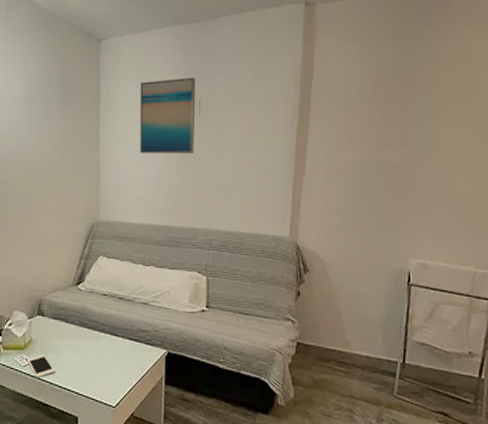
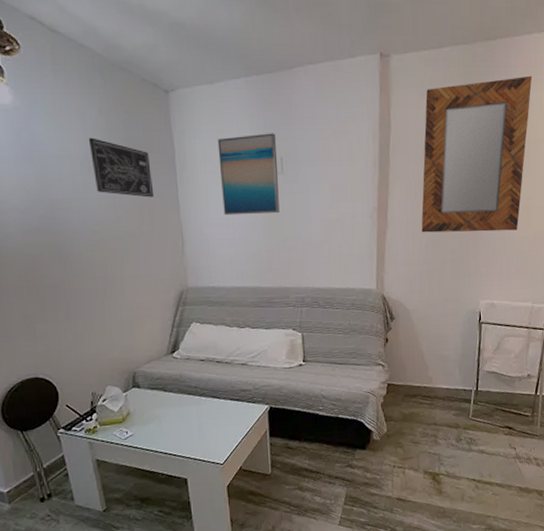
wall art: none [27,80,78,135] -> present [88,137,155,198]
cell phone: present [27,354,56,378] -> none [128,425,159,449]
home mirror: none [342,21,475,184] -> present [421,76,532,233]

